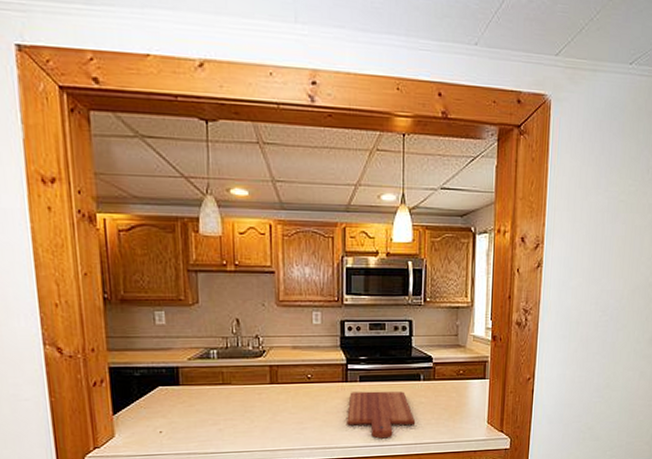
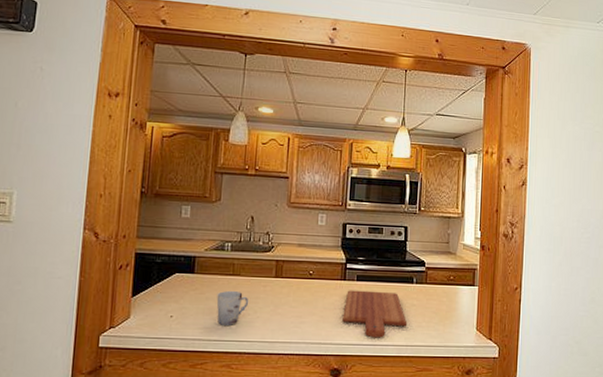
cup: none [208,400,244,437] -> present [216,290,249,325]

